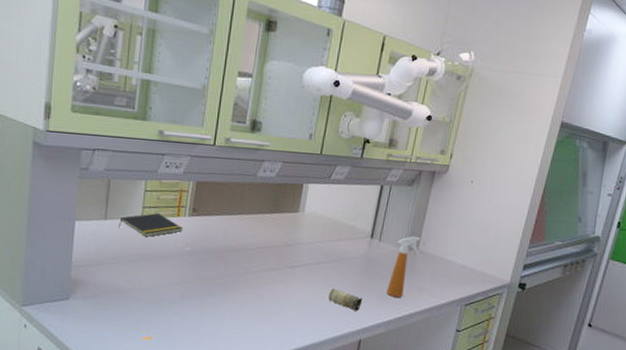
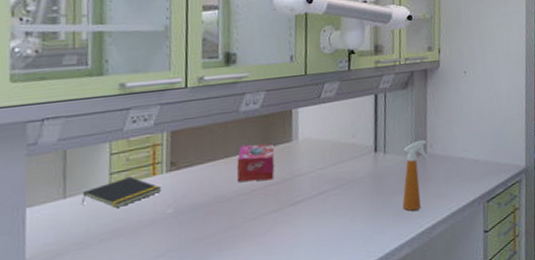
tissue box: none [246,207,283,242] -> present [236,143,275,182]
paper towel roll: present [328,289,363,312] -> none [341,216,380,238]

